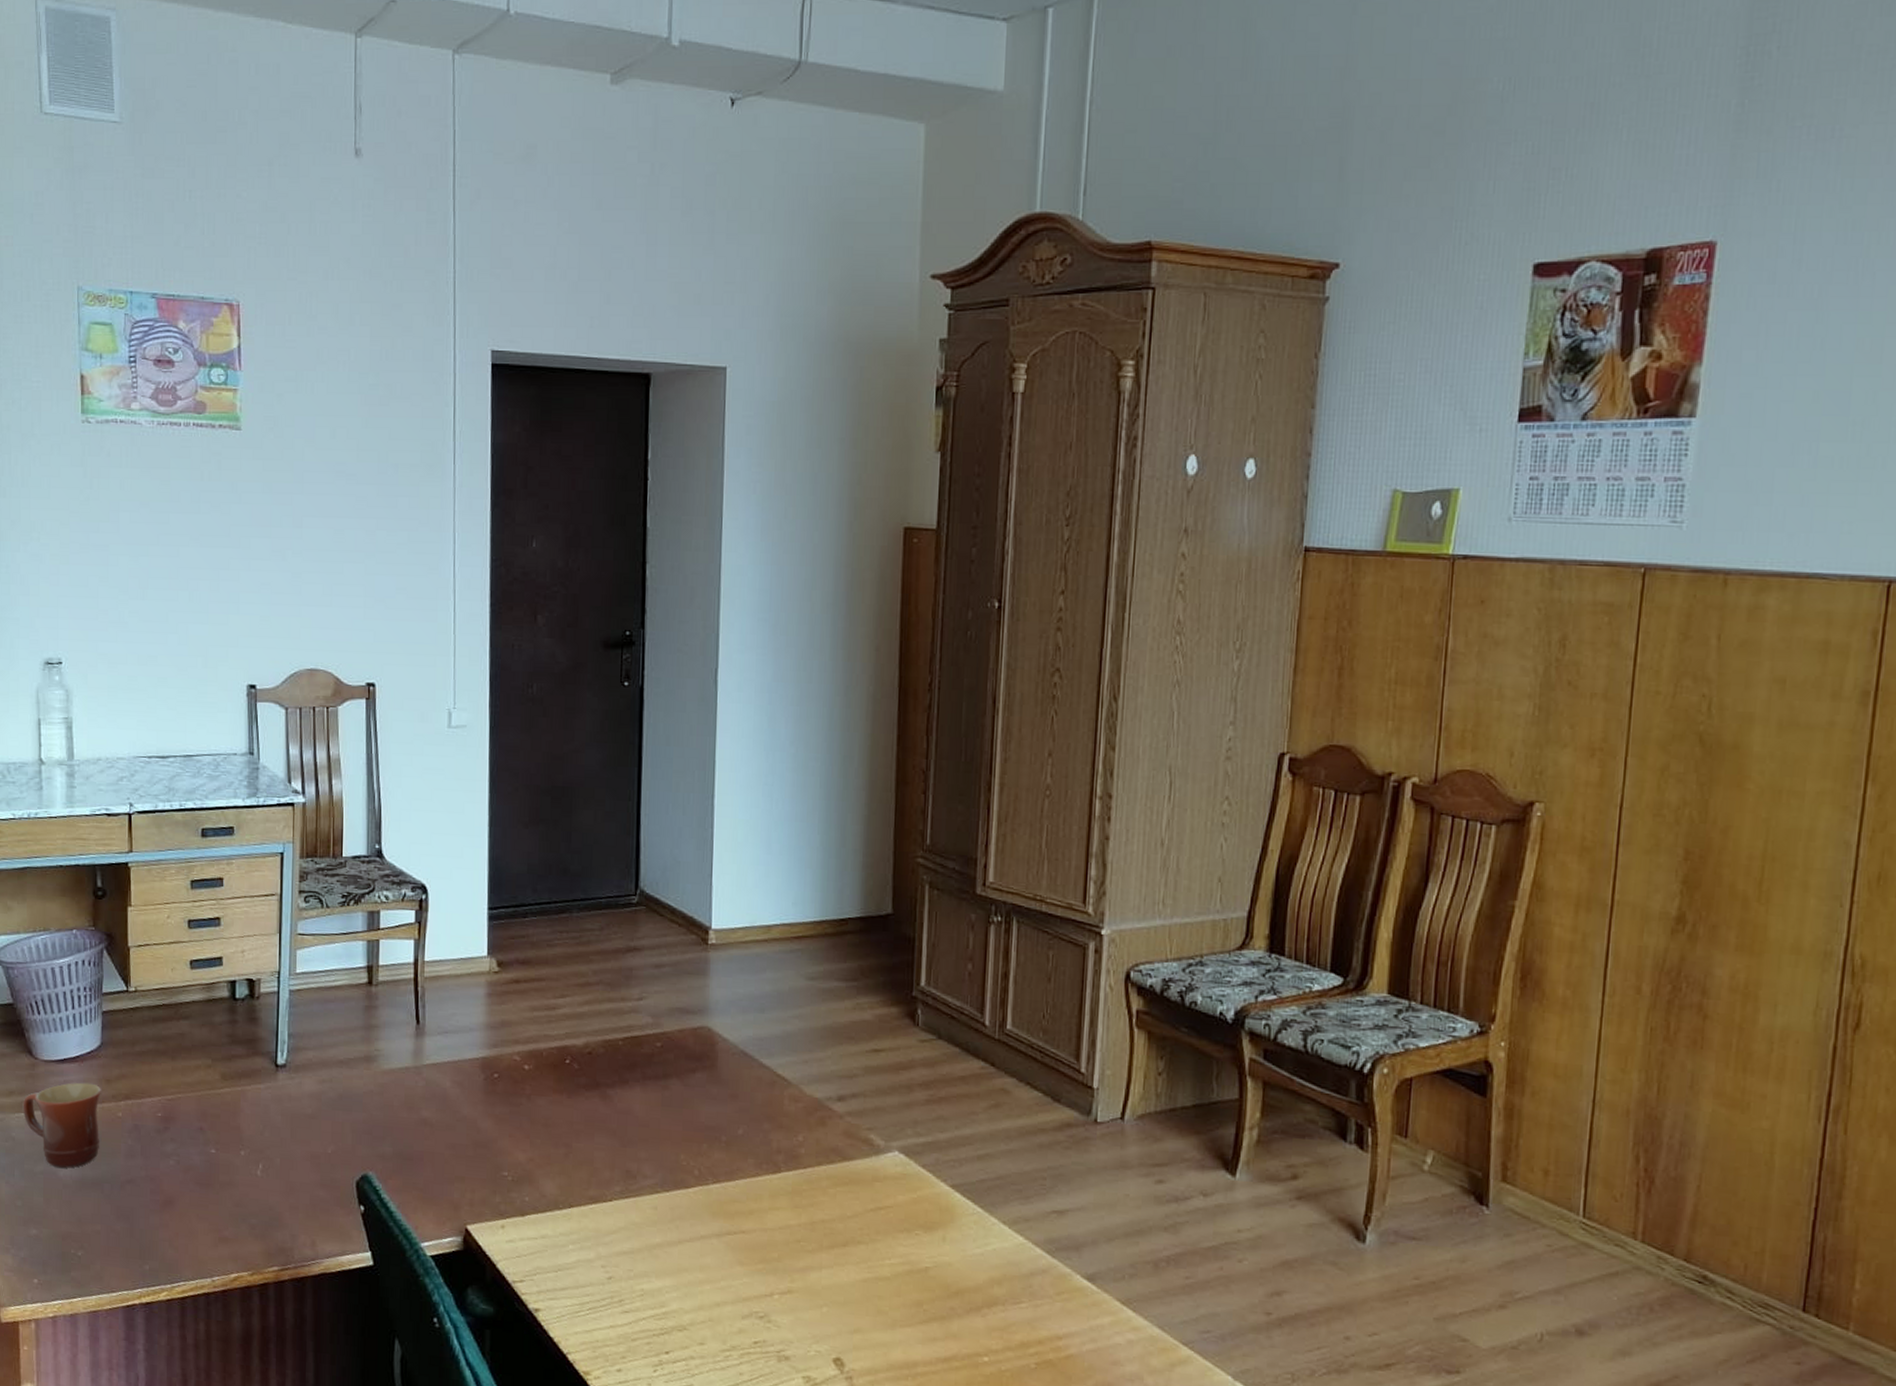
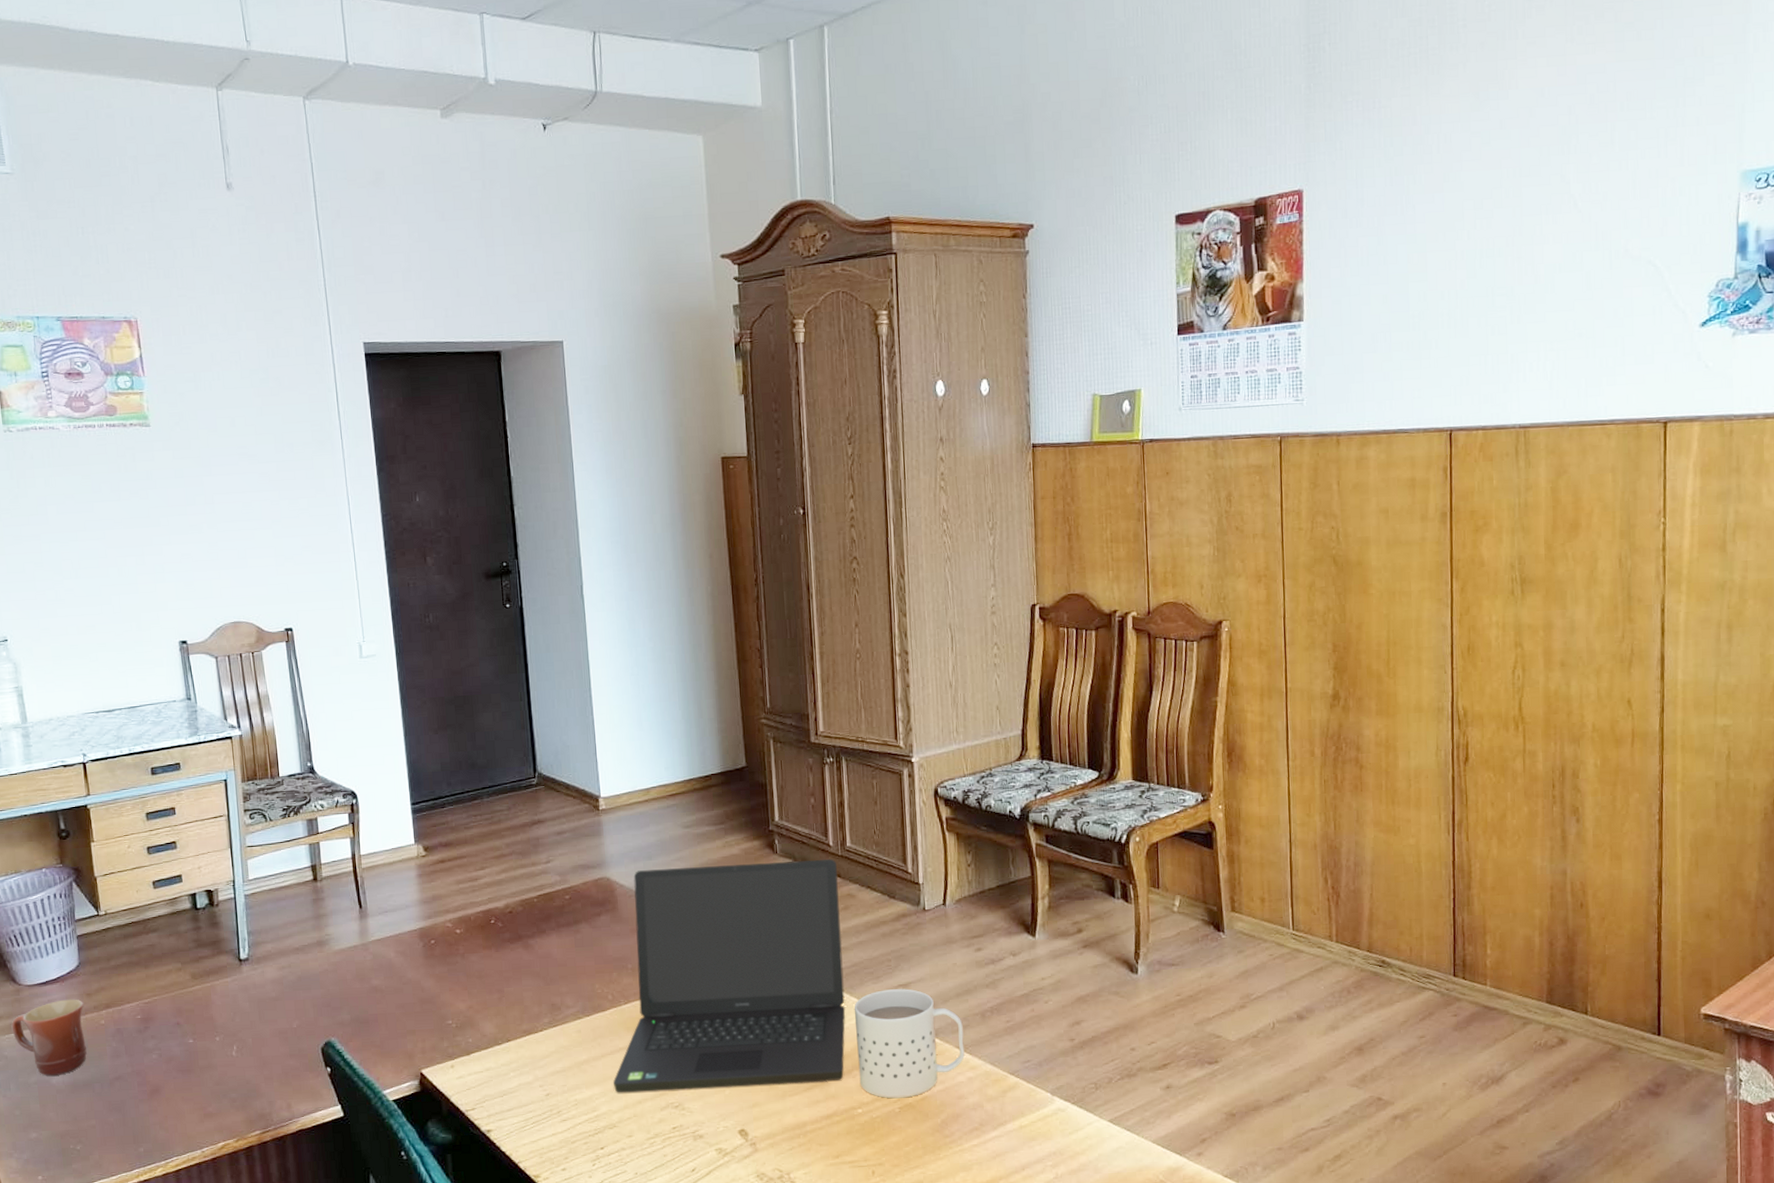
laptop: none [688,1024,991,1317] -> present [612,859,846,1092]
mug: none [989,1214,1129,1353] -> present [854,989,965,1099]

